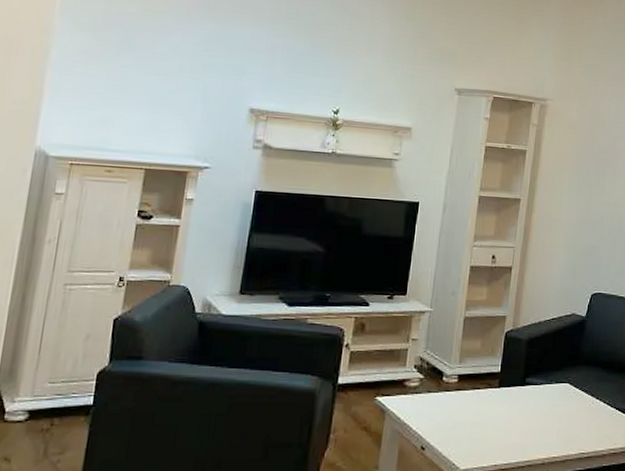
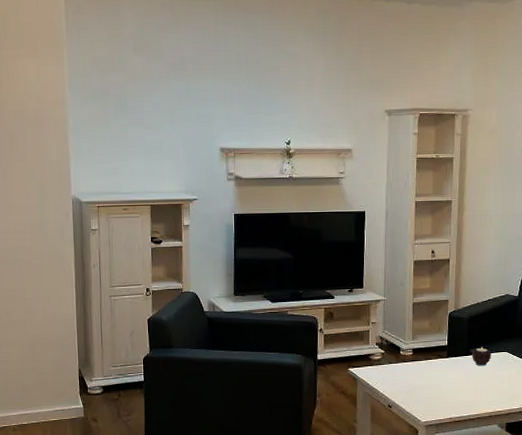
candle: none [527,376,550,400] -> present [472,347,491,366]

